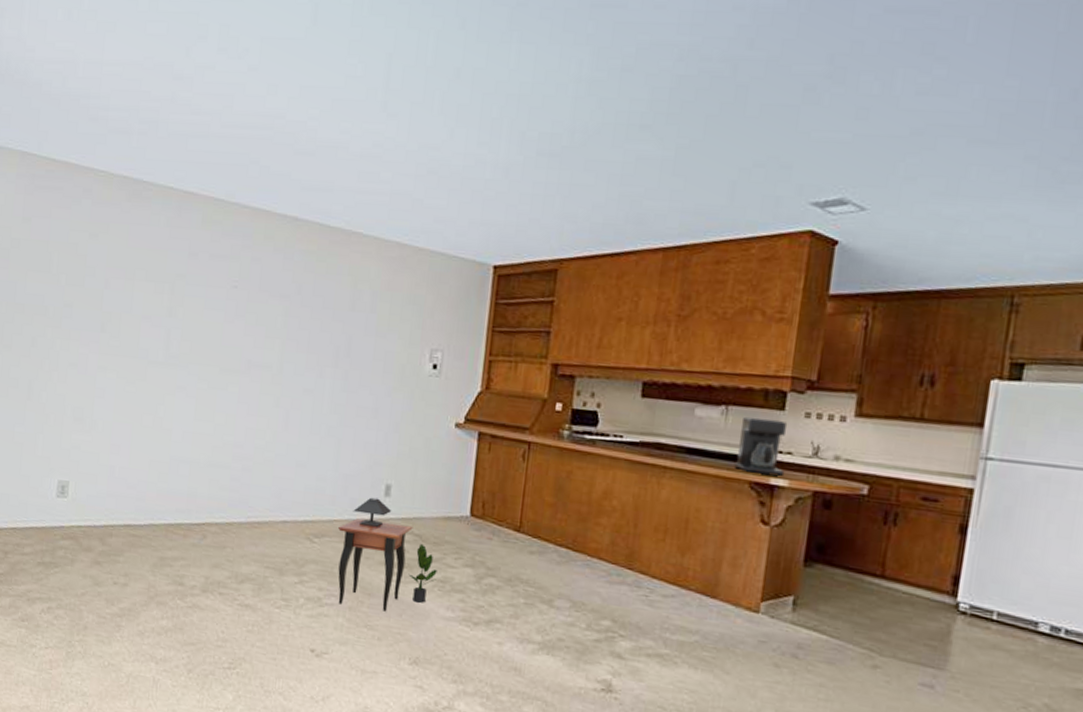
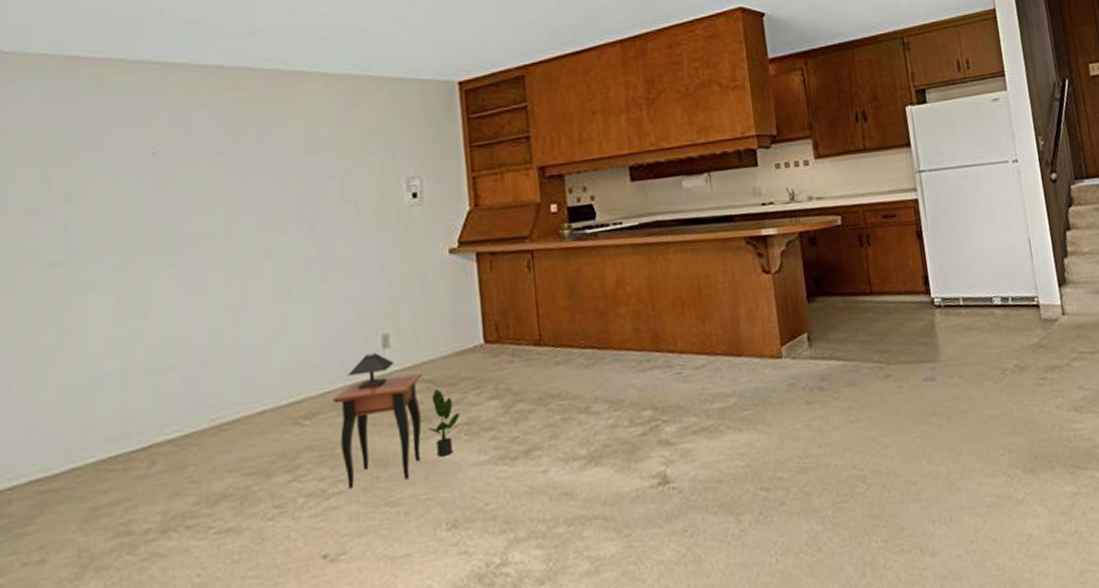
coffee maker: present [734,416,788,477] -> none [725,175,772,230]

